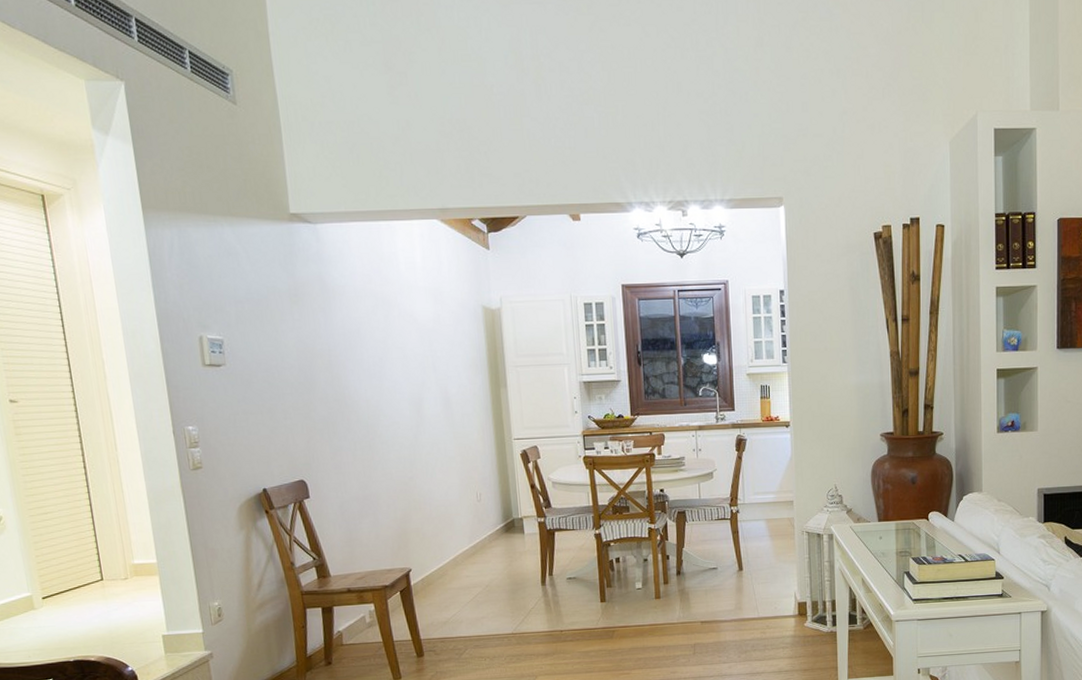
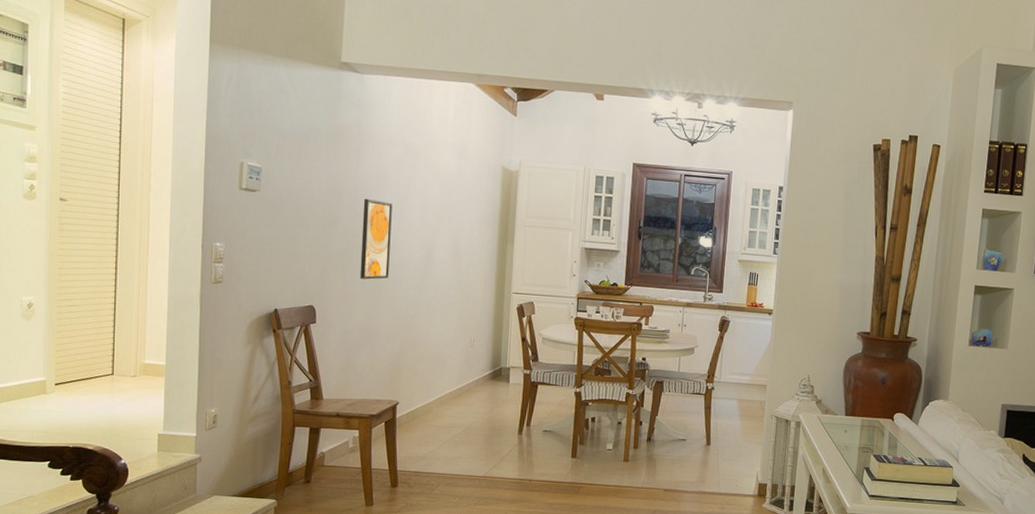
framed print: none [339,358,380,445] -> present [359,198,392,280]

